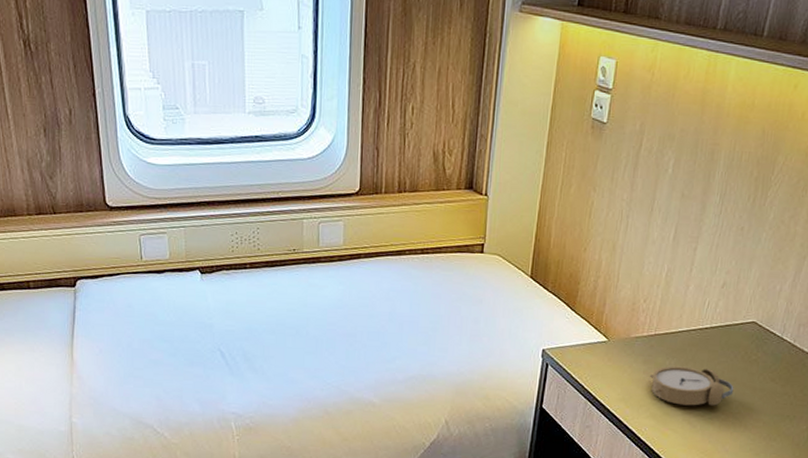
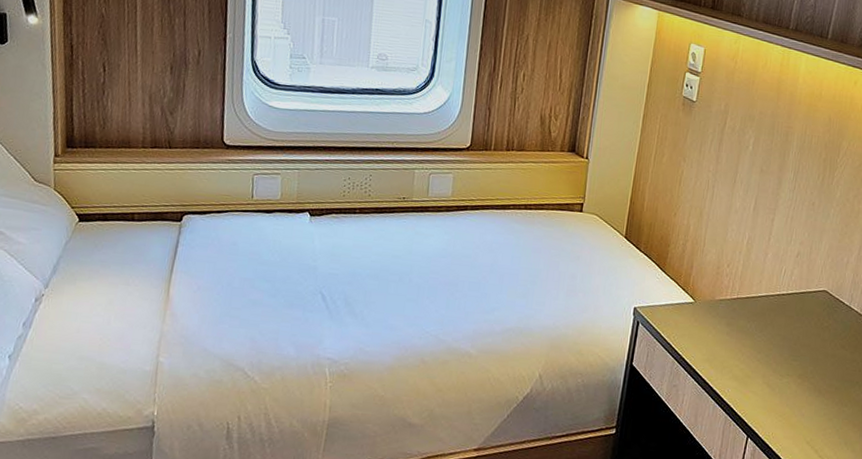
alarm clock: present [649,366,734,406] -> none [732,329,809,370]

